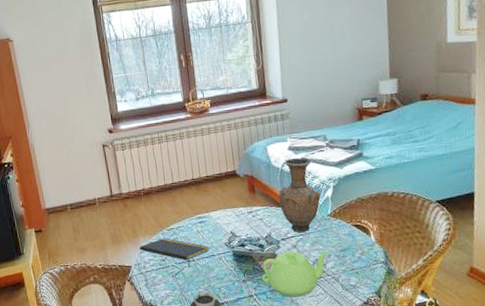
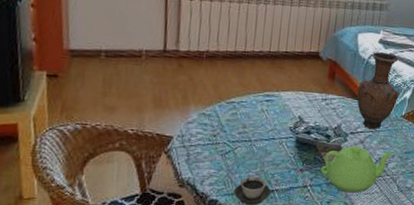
notepad: present [139,238,209,269] -> none [188,111,271,149]

